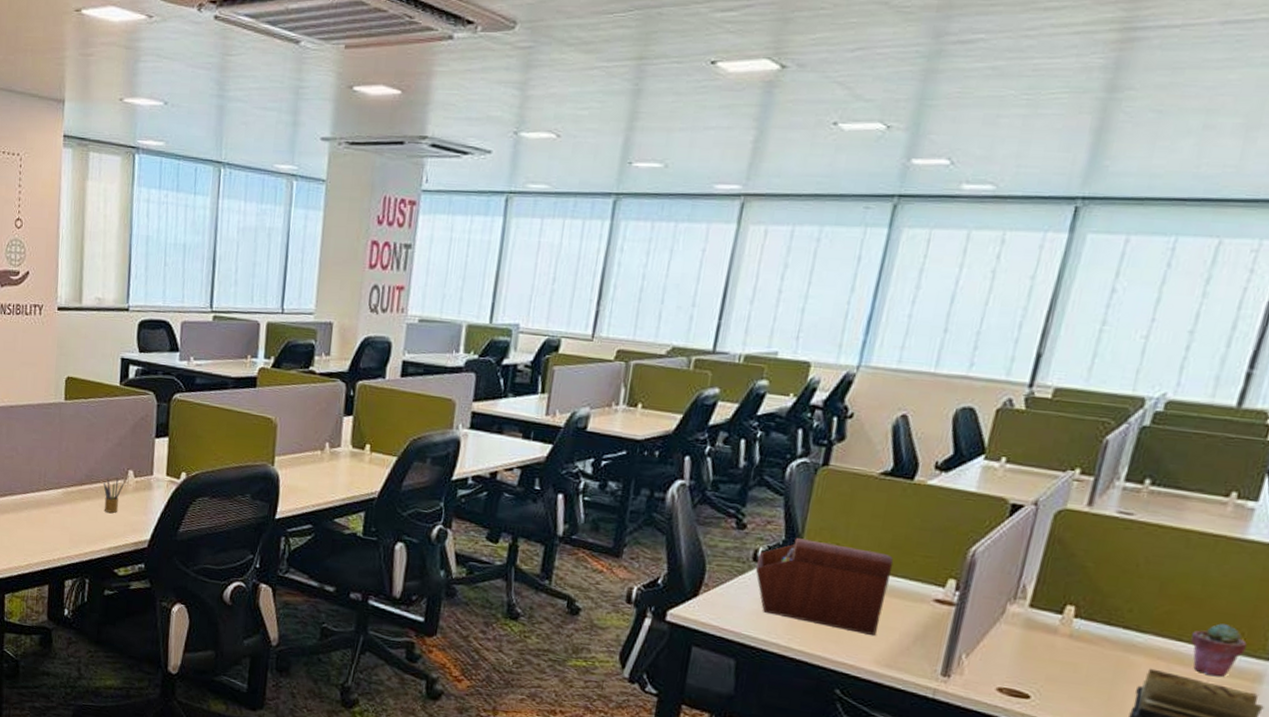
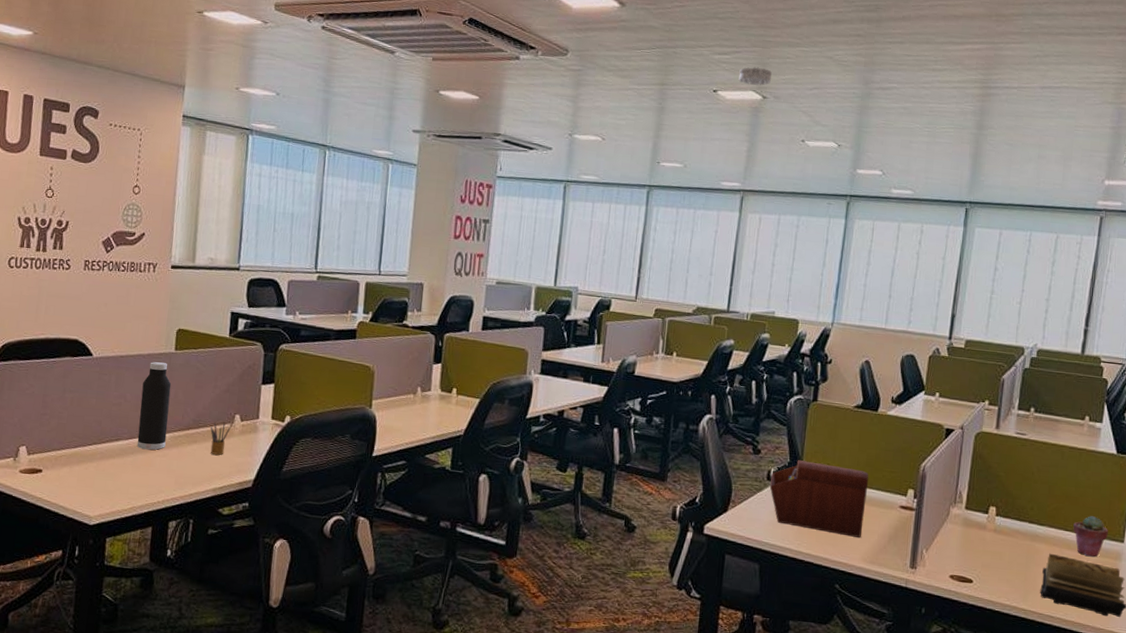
water bottle: none [30,412,62,506] -> present [137,362,172,450]
smoke detector: none [747,25,796,50] -> present [738,67,772,86]

